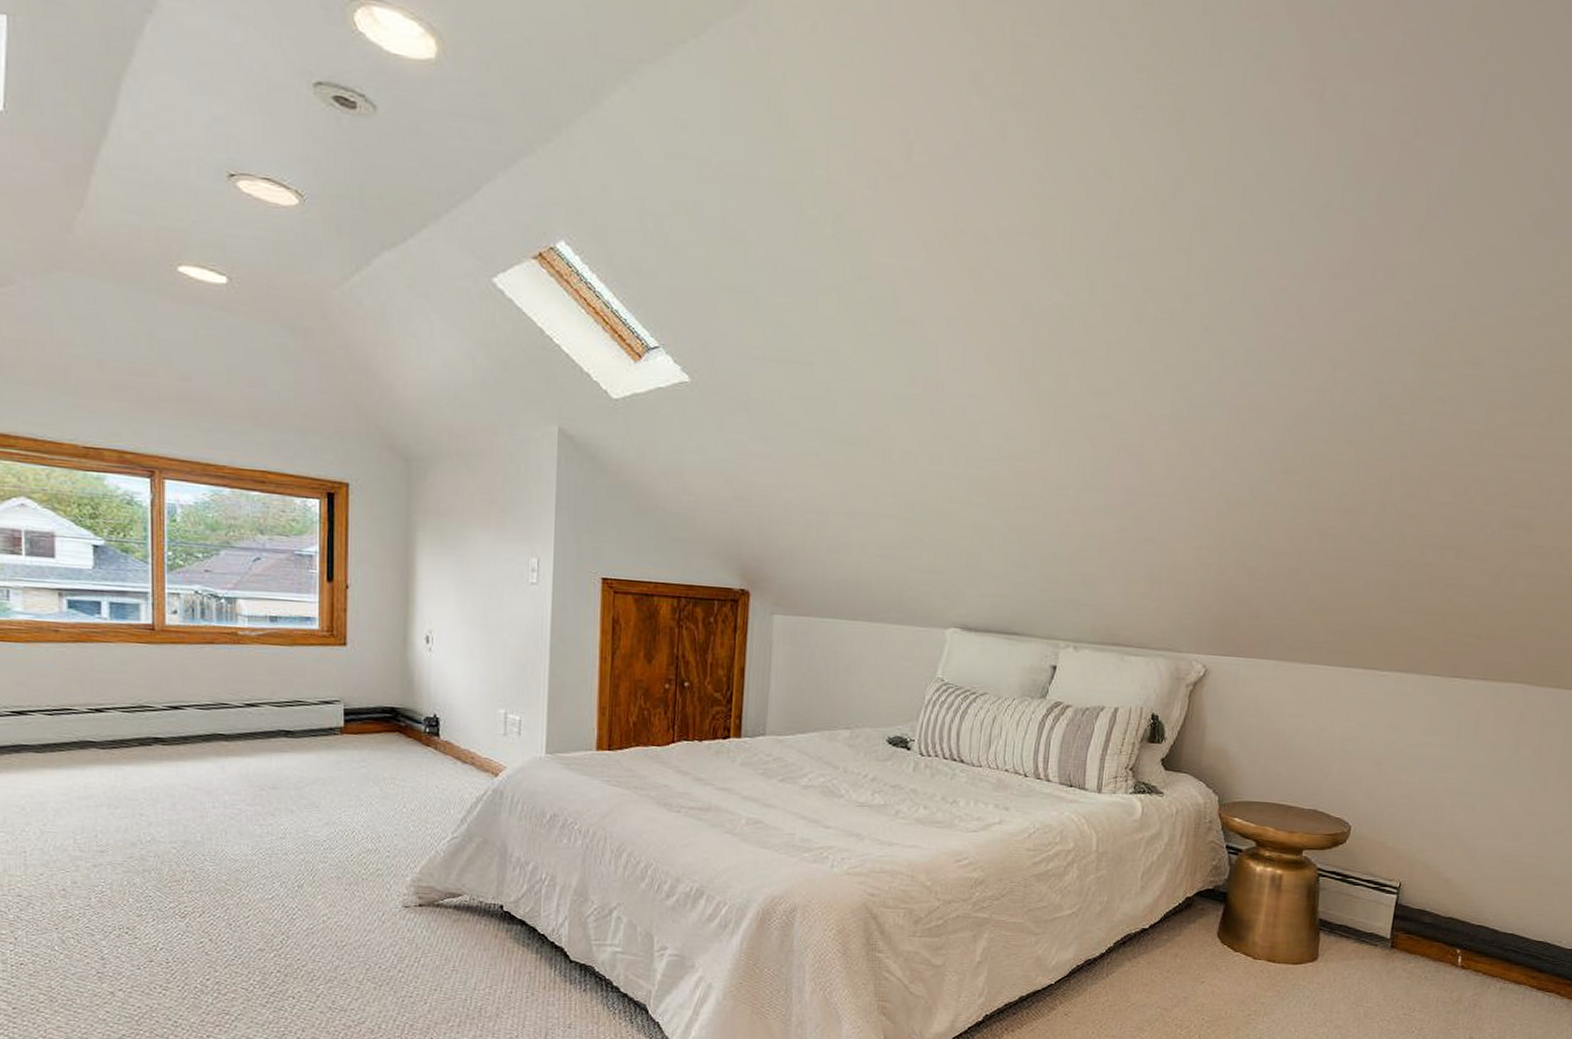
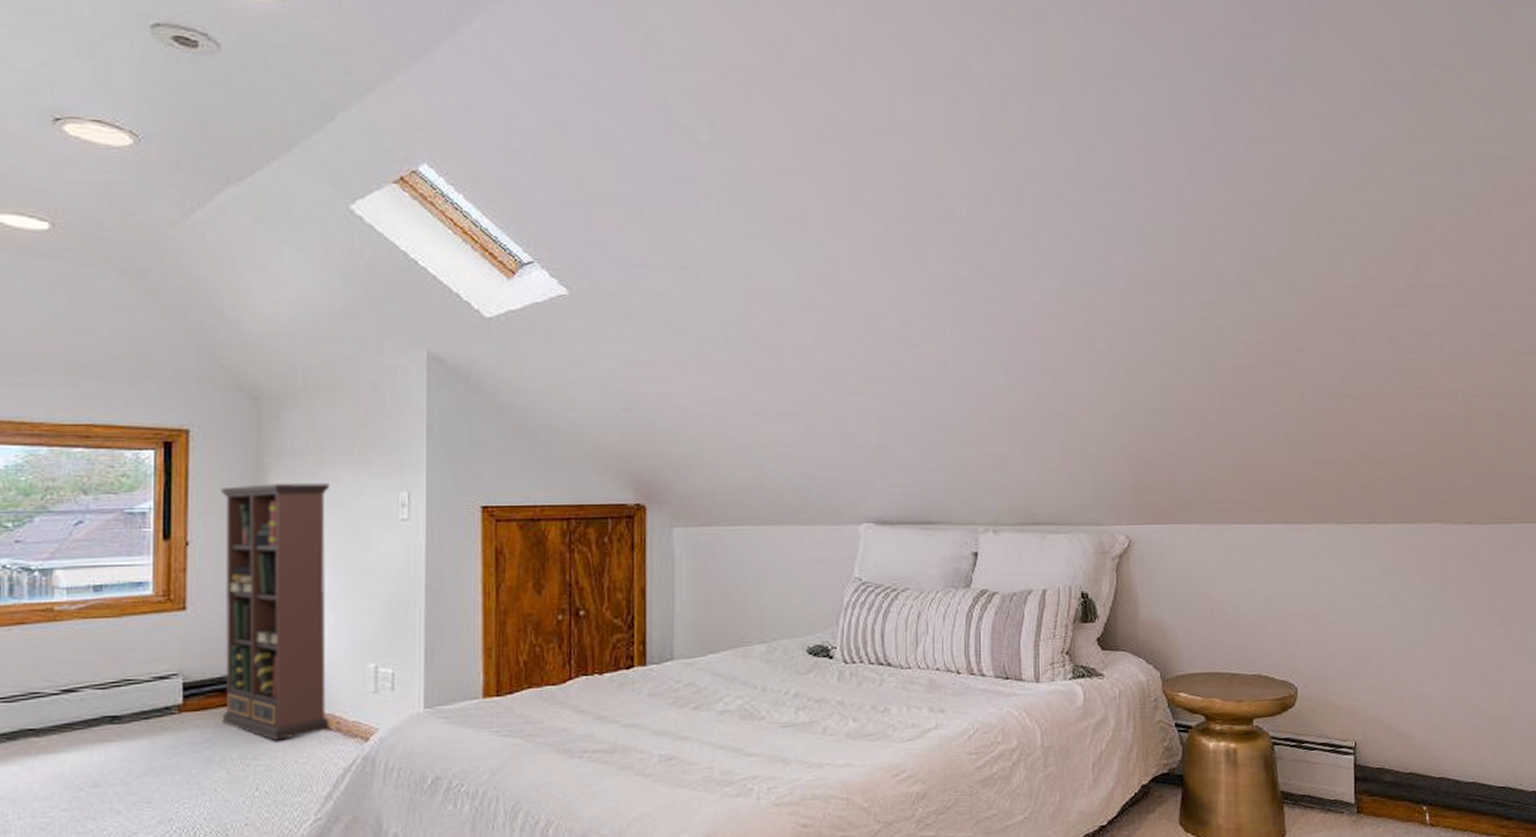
bookcase: none [375,539,469,767] -> present [220,483,331,741]

